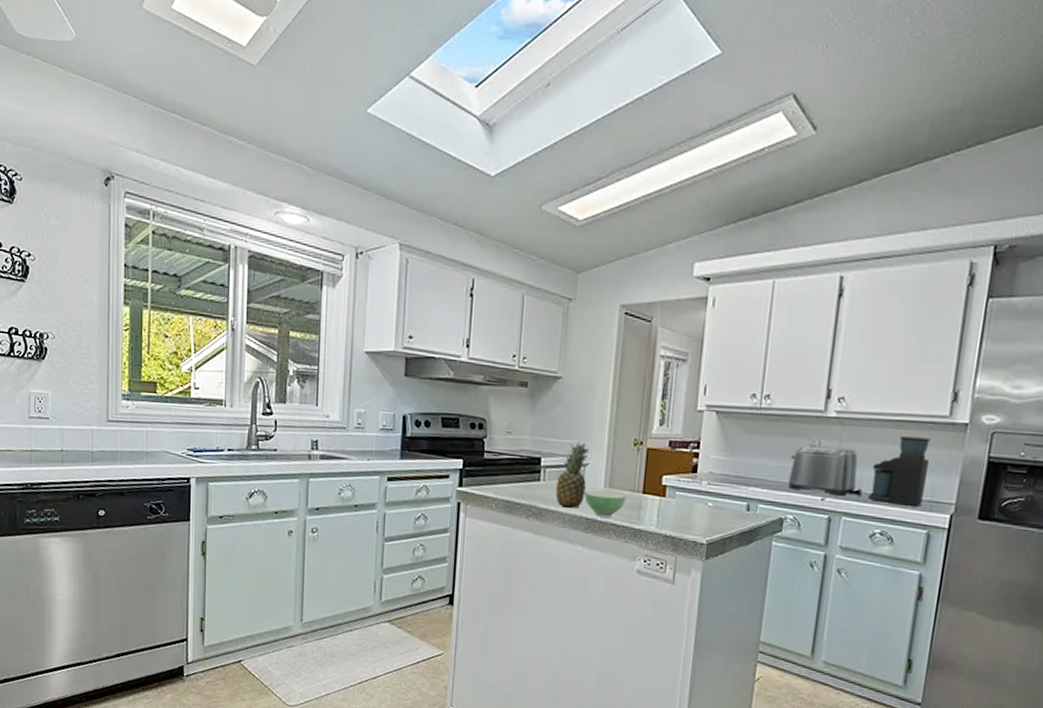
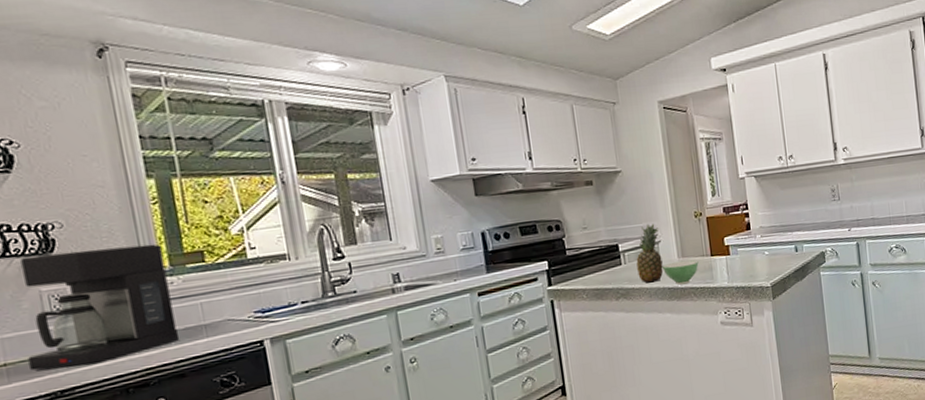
coffee maker: none [13,359,125,467] -> present [20,244,180,371]
toaster: present [788,445,863,496] -> none [819,186,877,227]
coffee grinder: present [867,436,930,507] -> none [879,167,919,223]

